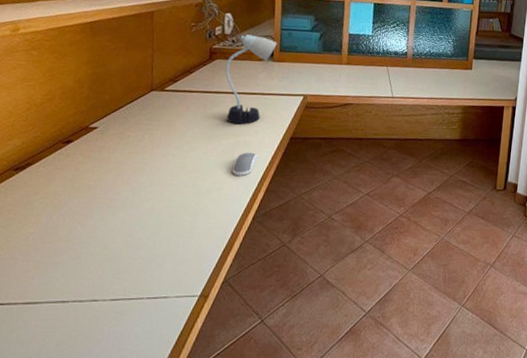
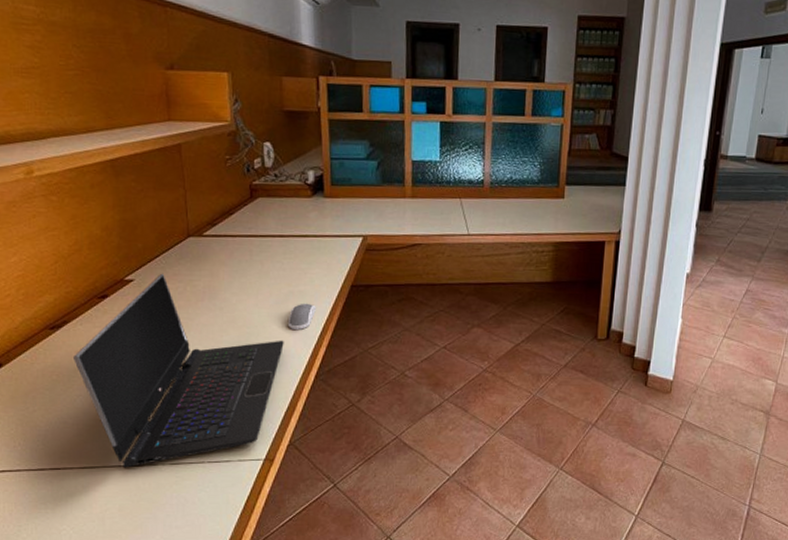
laptop computer: none [32,122,227,304] -> present [74,273,284,468]
desk lamp: present [225,35,277,125] -> none [269,167,327,272]

